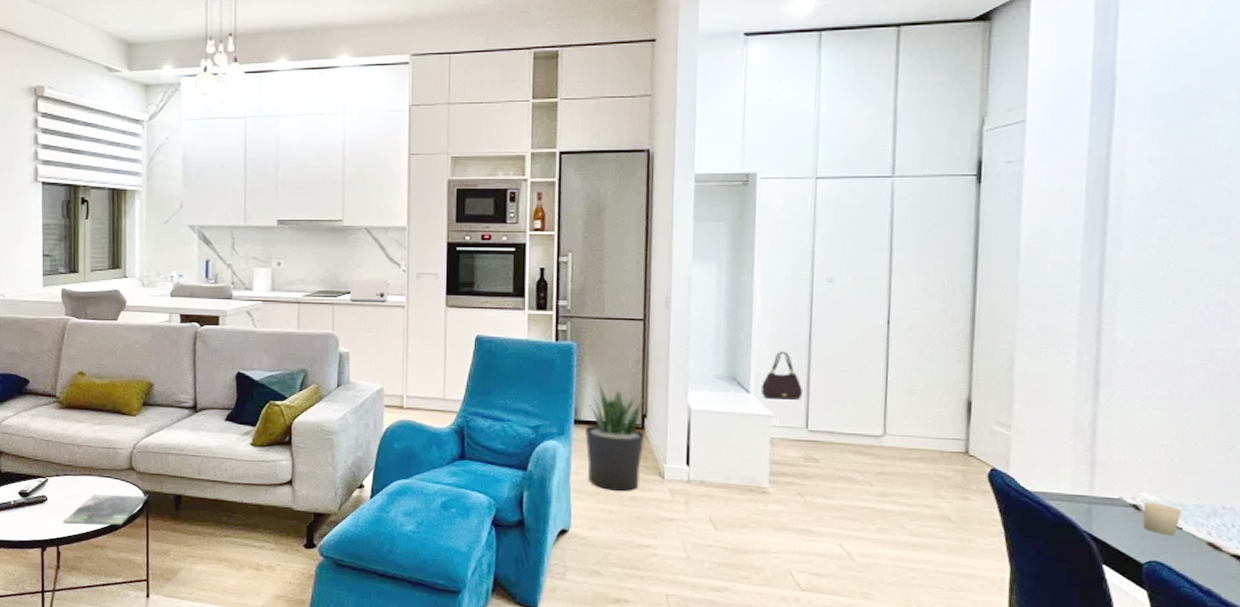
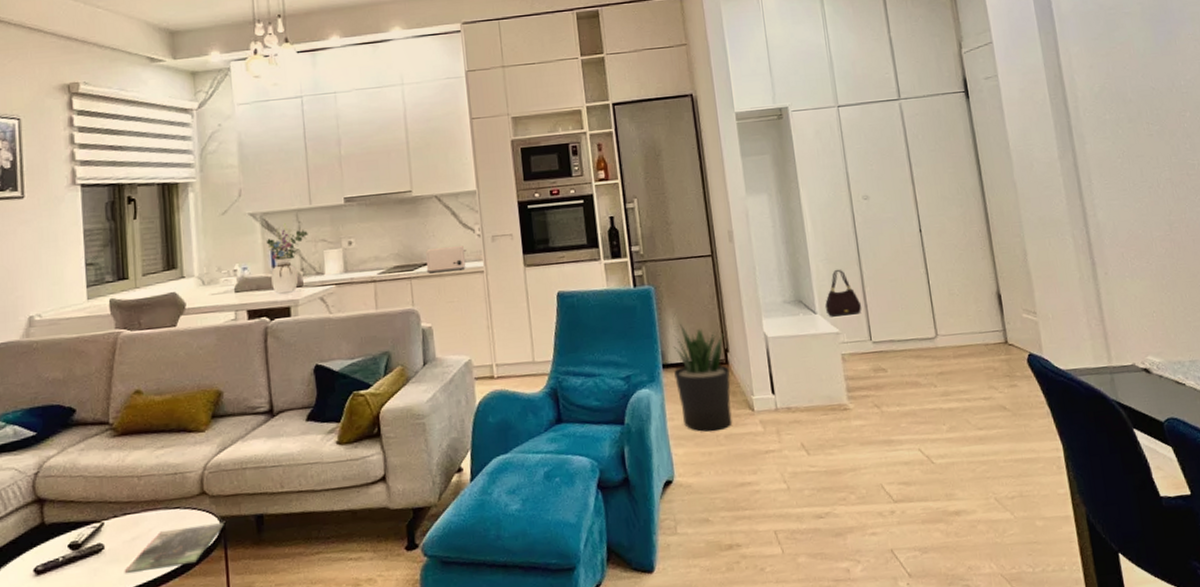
bouquet: none [203,238,241,304] -> present [267,223,308,295]
candle: present [1143,502,1182,536] -> none [1151,364,1182,393]

